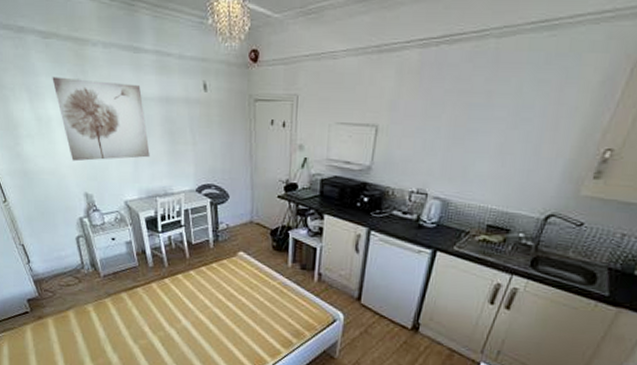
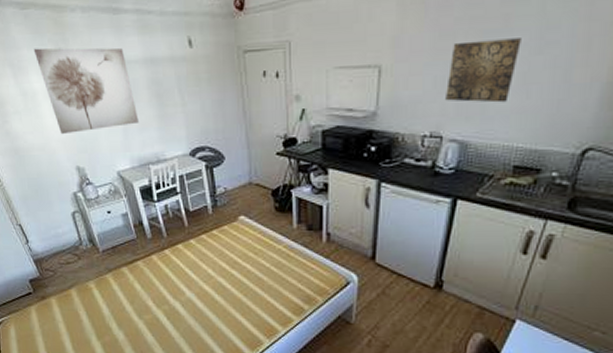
wall art: none [432,111,501,168] -> present [445,38,521,103]

